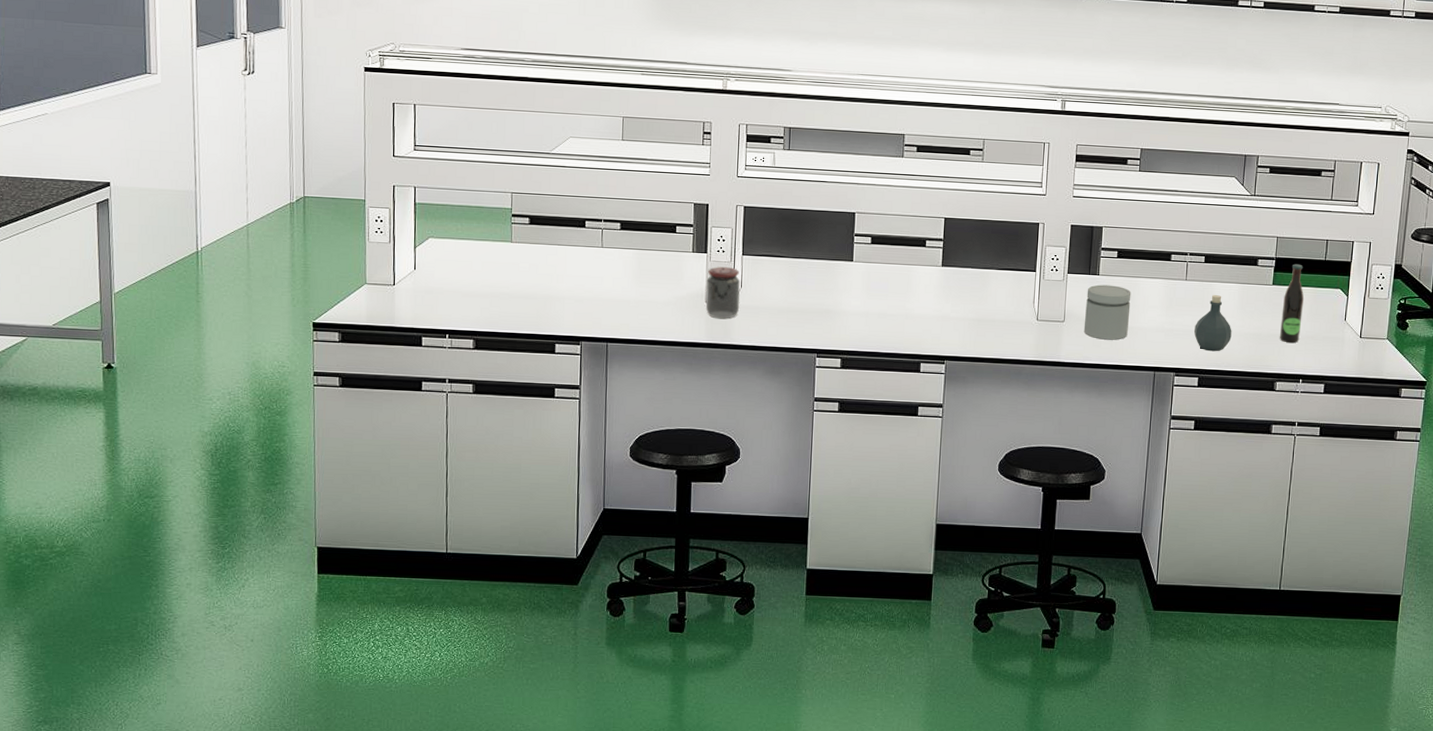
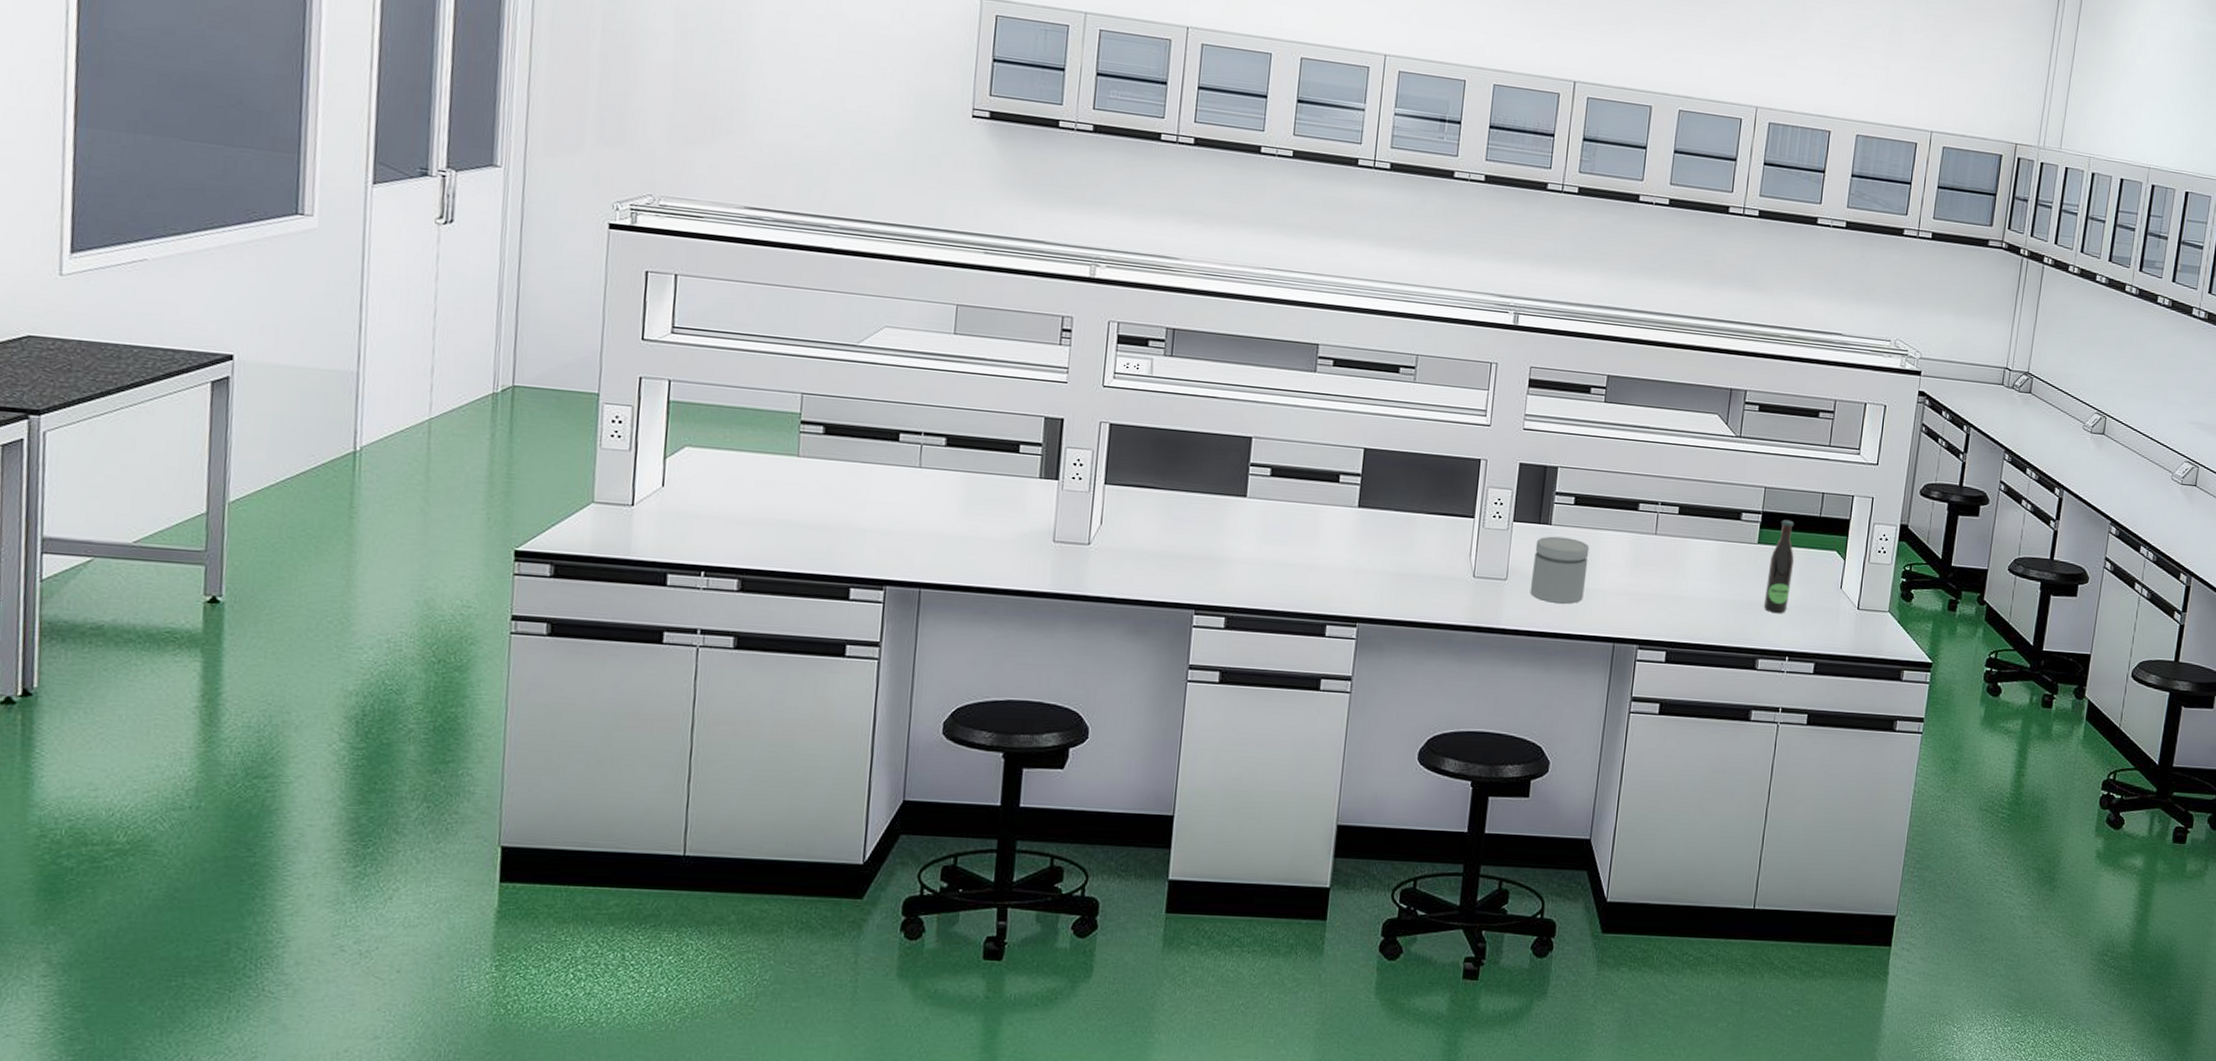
jar: present [705,267,740,320] -> none [1053,497,1100,564]
flask: present [1194,295,1232,352] -> none [1663,553,1708,622]

